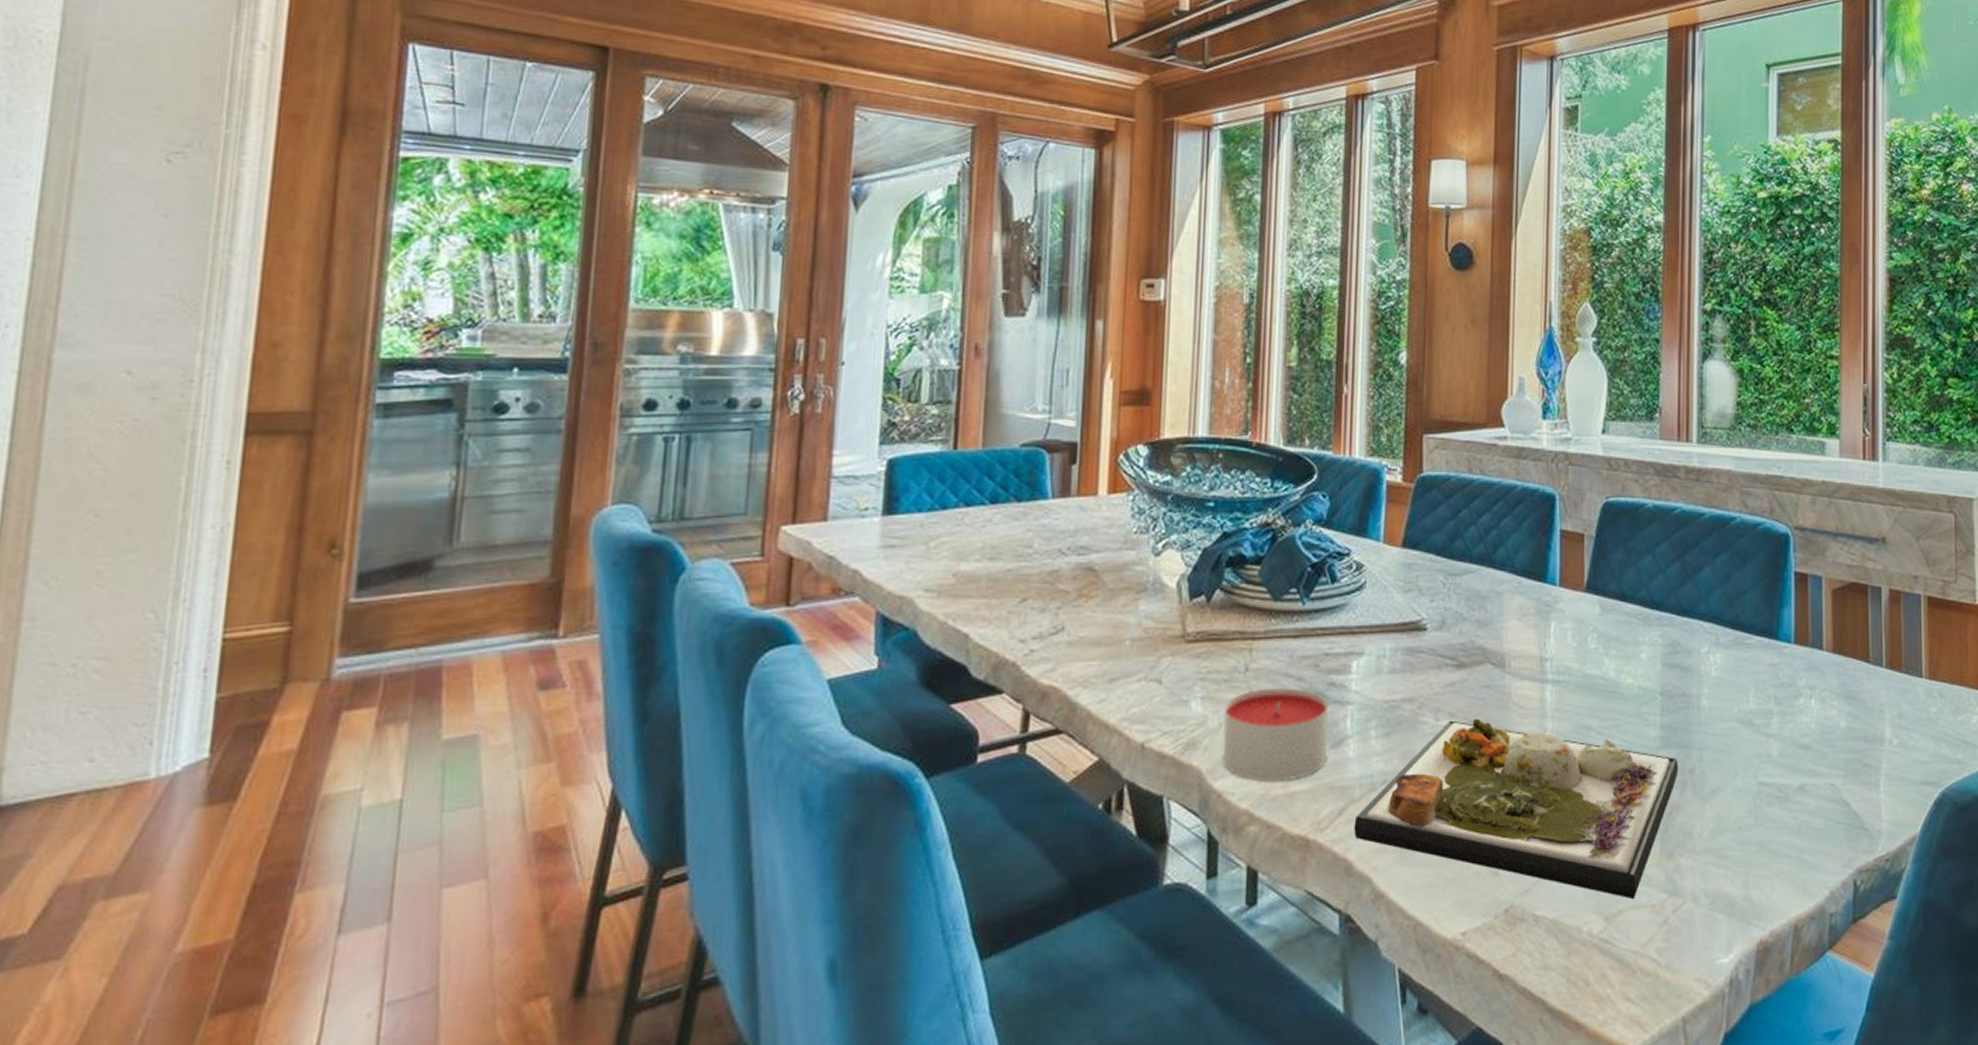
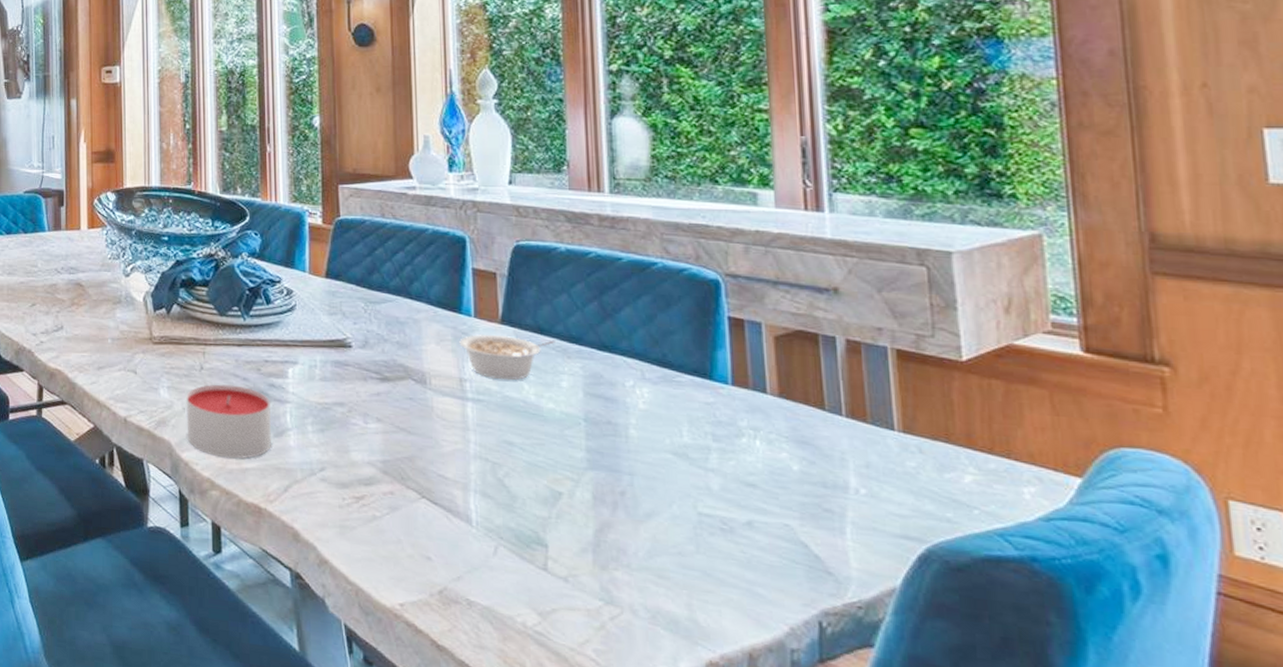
dinner plate: present [1354,718,1679,899] -> none [298,424,609,601]
legume: none [1542,606,1639,656] -> present [459,335,557,381]

